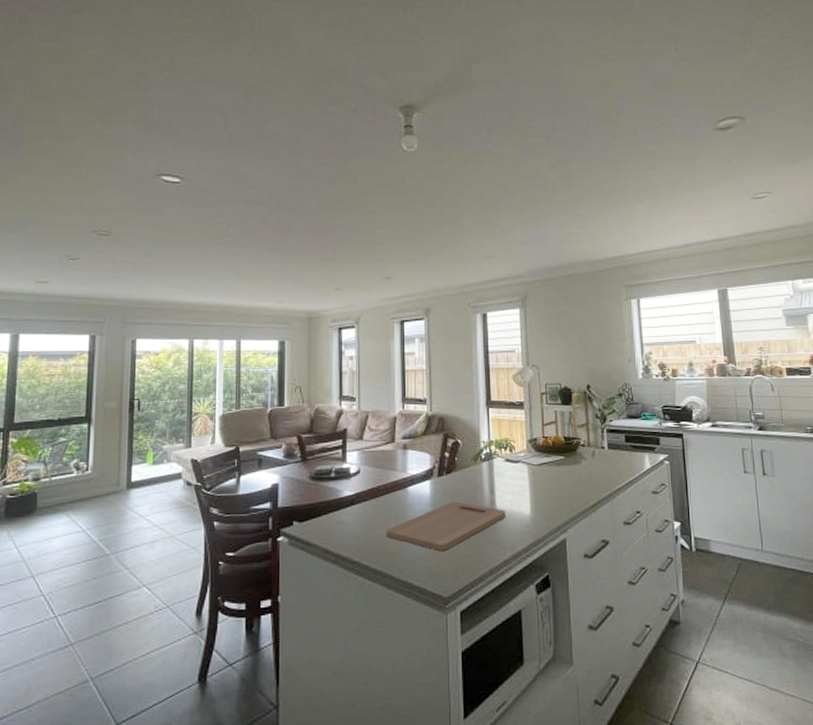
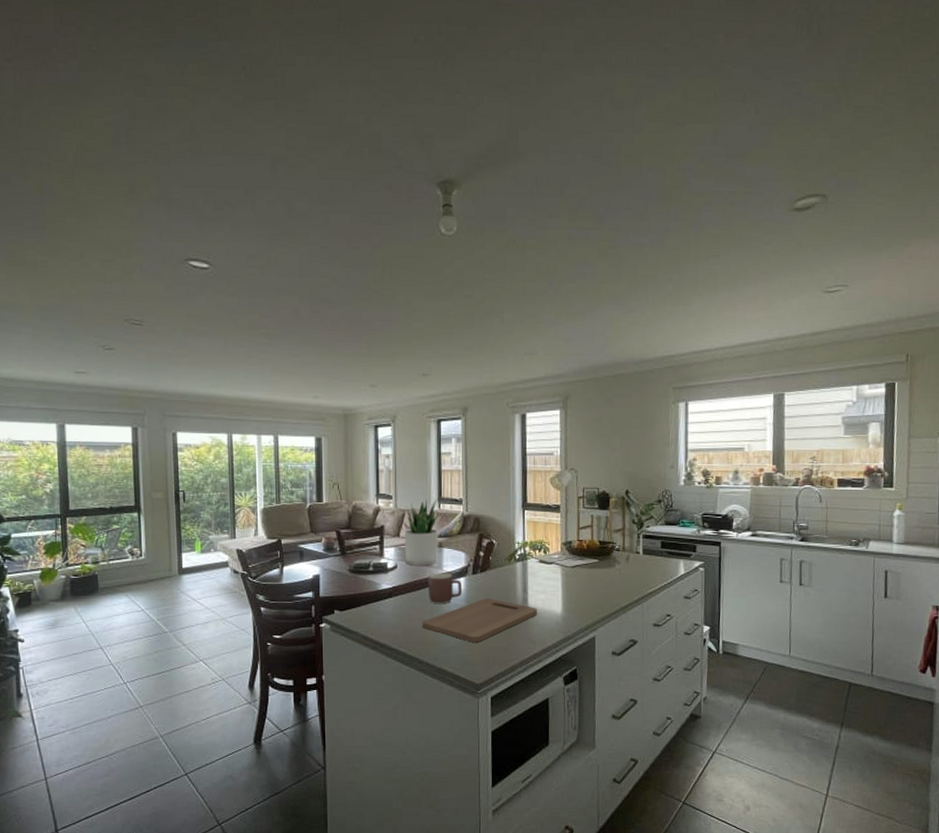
planter: none [368,400,403,471] -> present [405,499,439,567]
mug: none [392,476,427,511] -> present [428,573,462,605]

